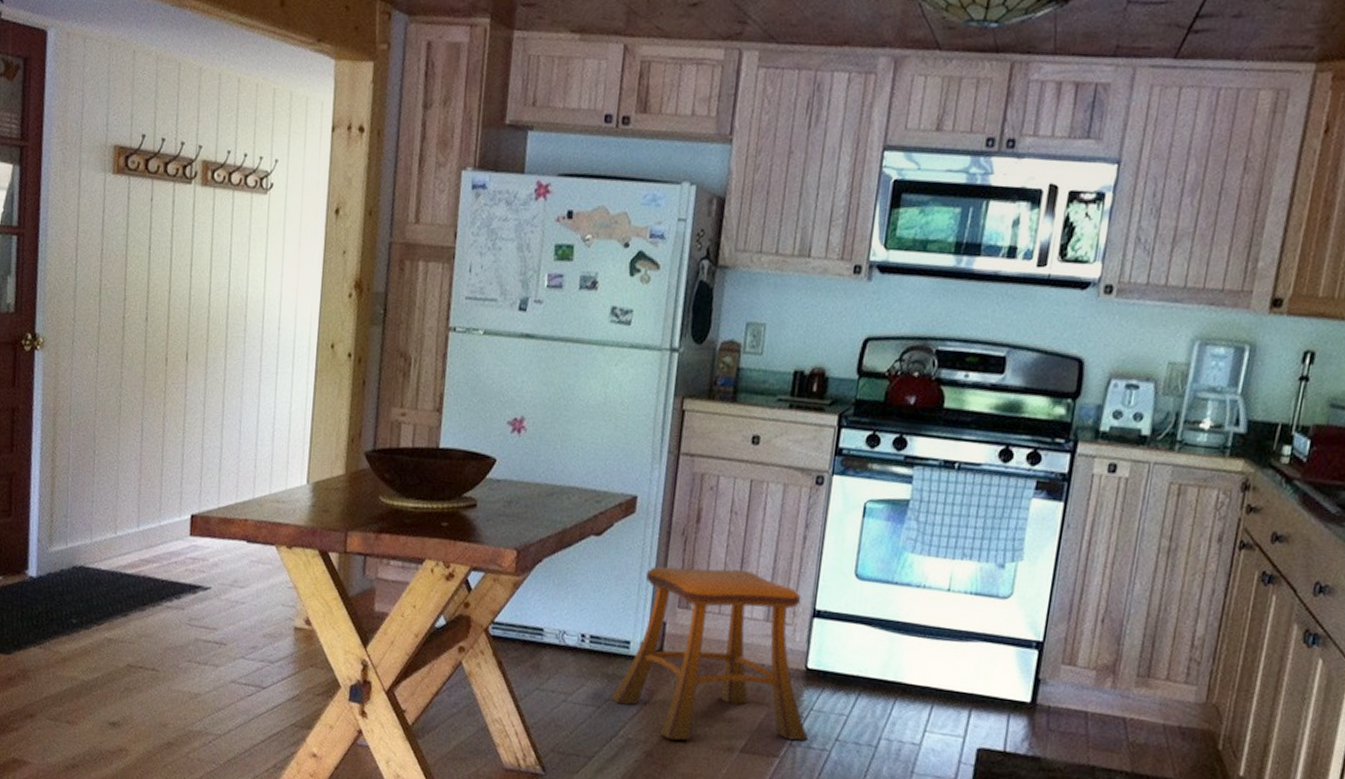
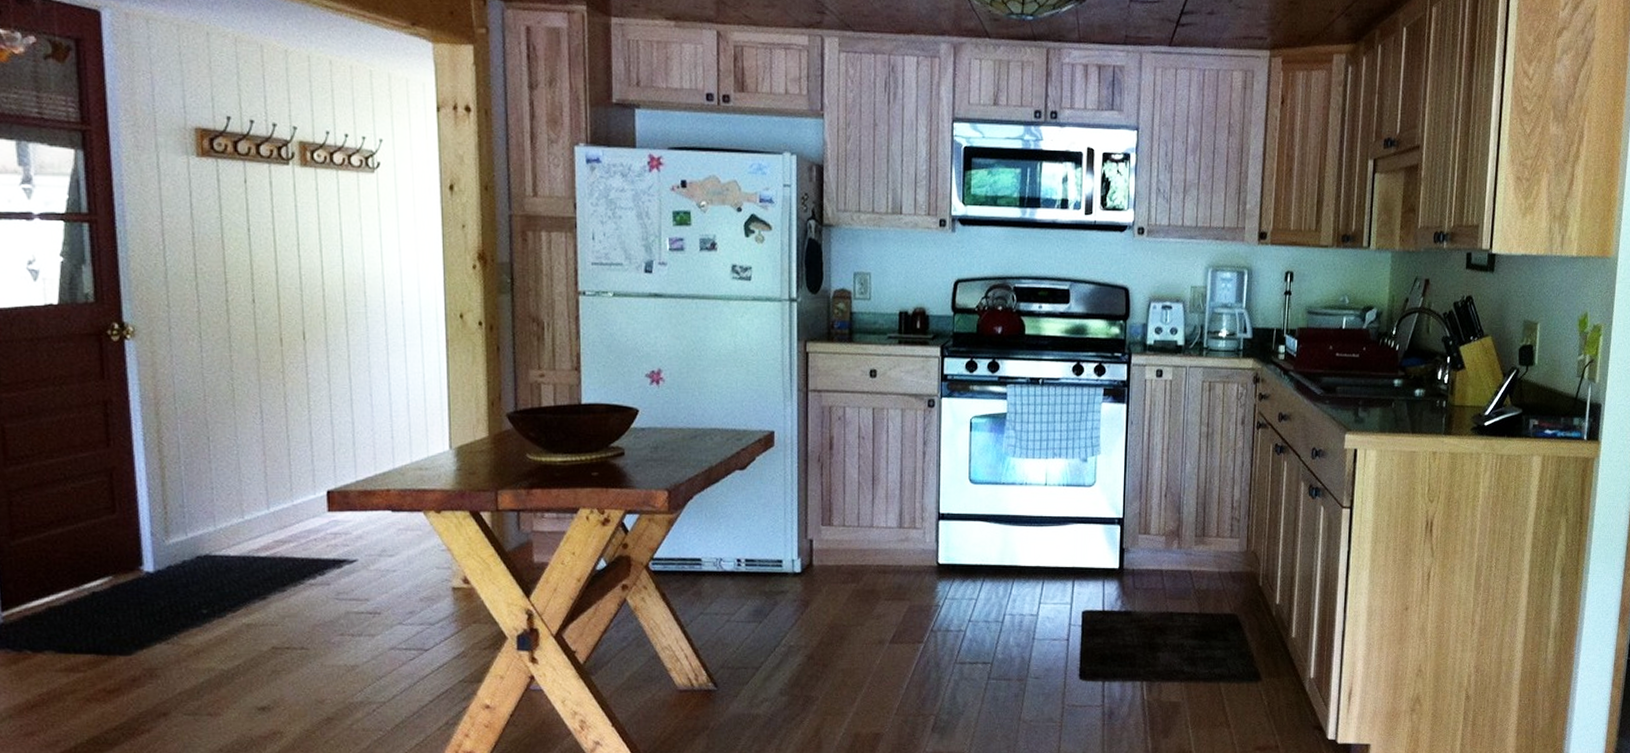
stool: present [610,566,809,741] -> none [770,487,946,642]

